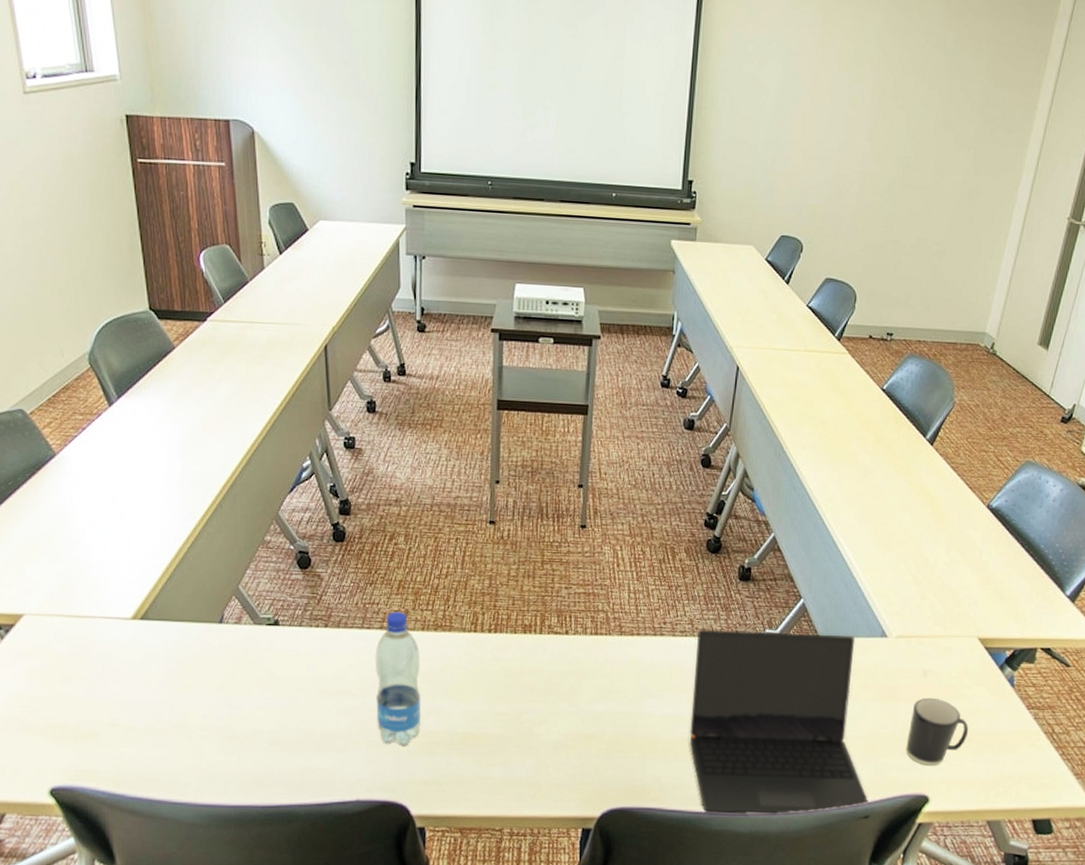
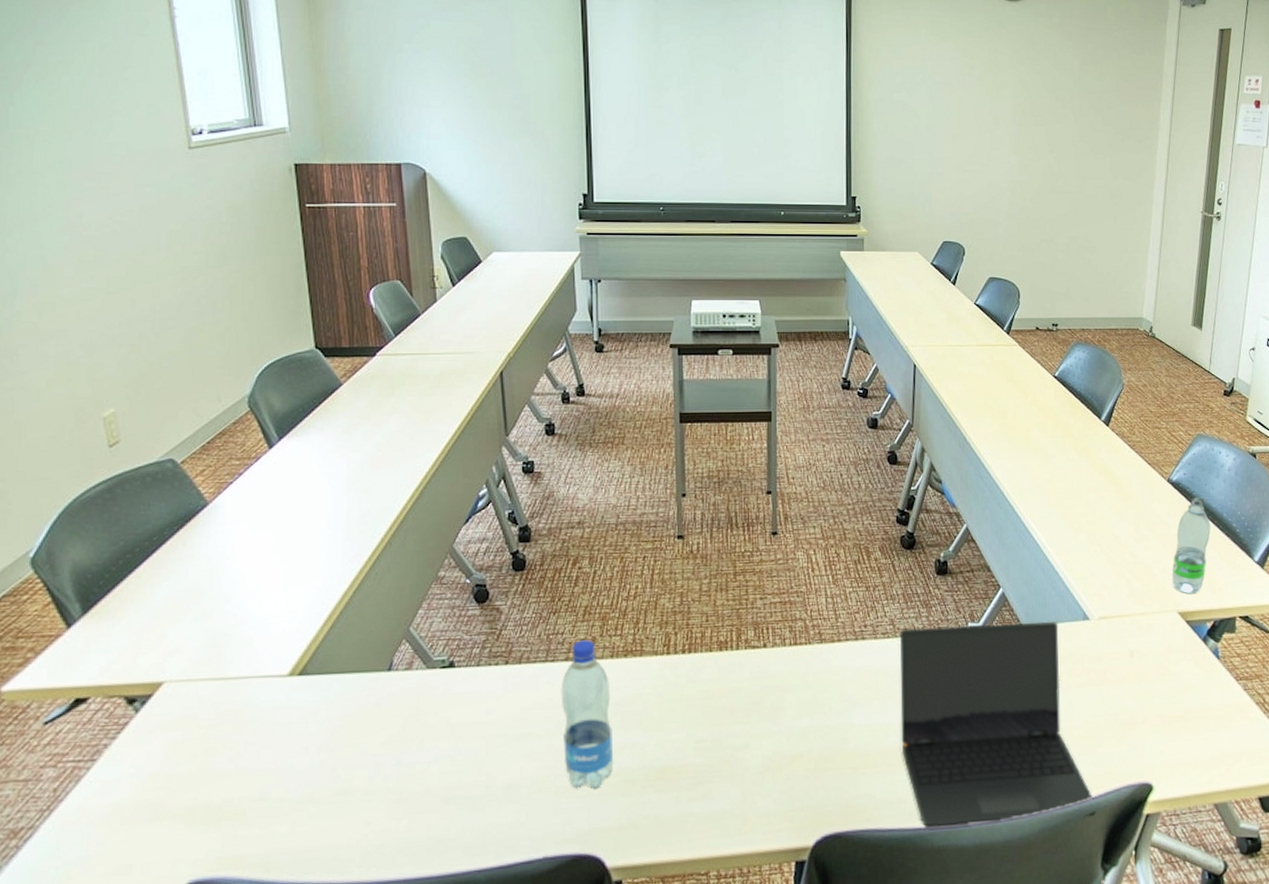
mug: present [906,697,968,766] -> none [1122,678,1182,751]
bottle: none [977,526,1025,621] -> present [1172,497,1211,594]

